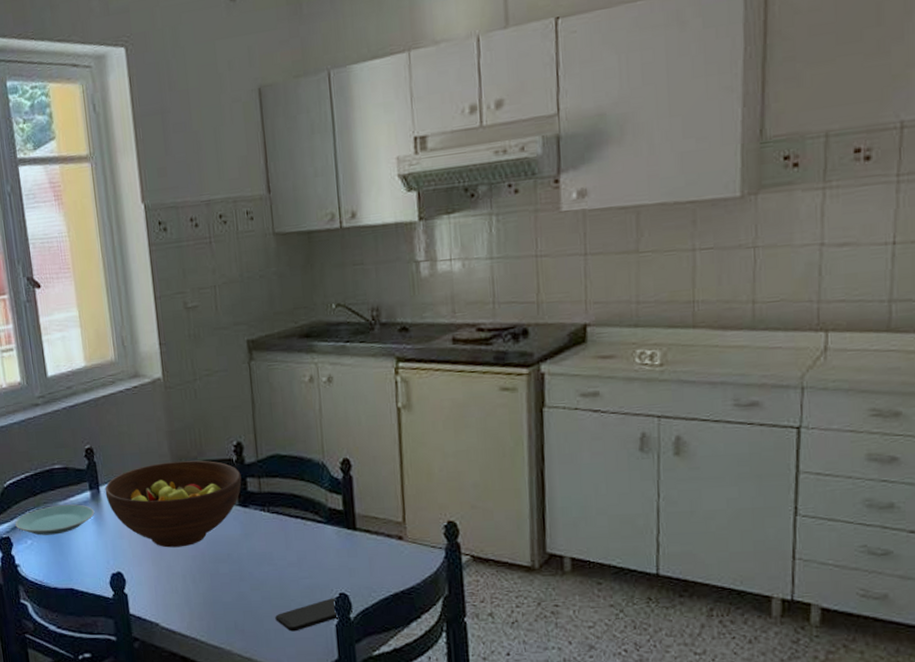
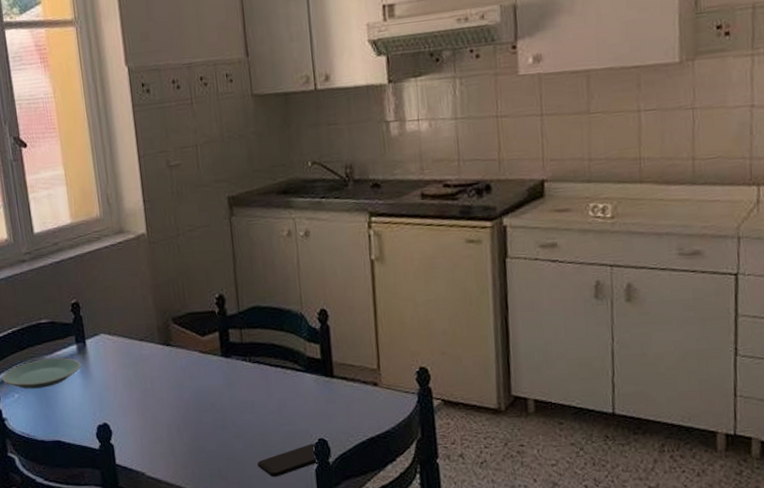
fruit bowl: present [105,460,242,548] -> none [91,313,224,399]

